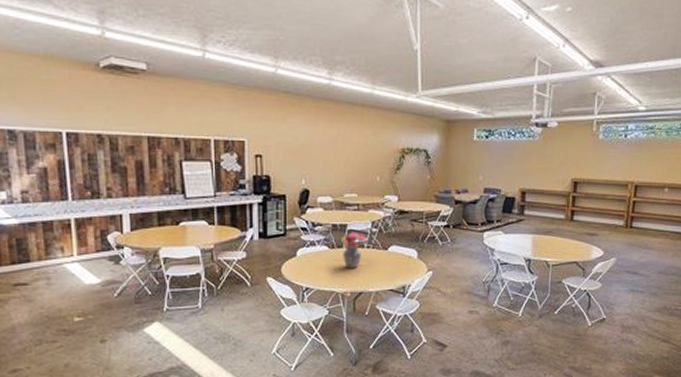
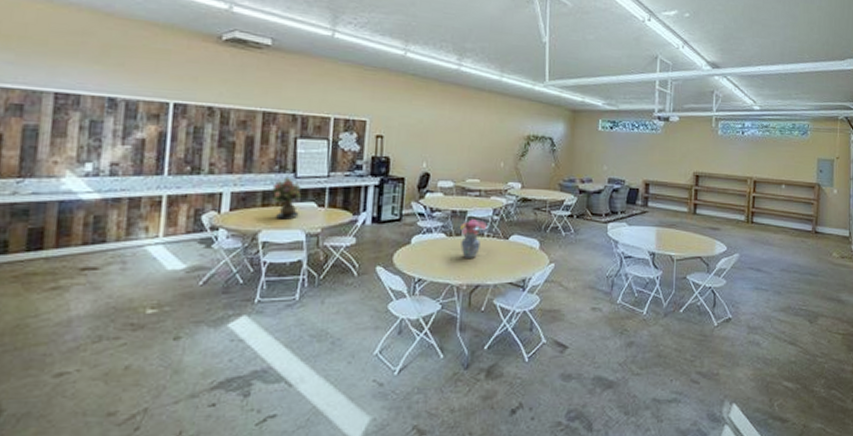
bouquet: none [165,198,193,237] -> present [272,177,302,220]

